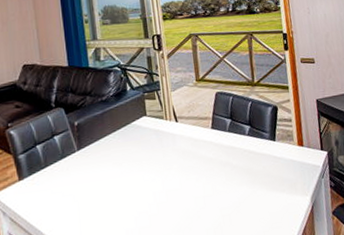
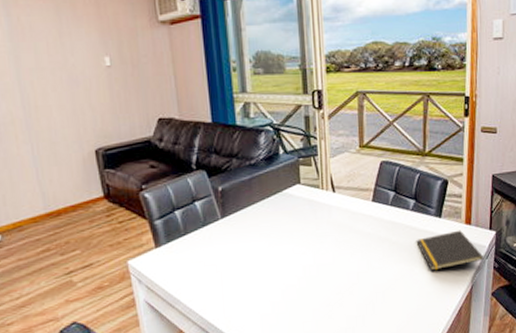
notepad: none [255,152,320,192] -> present [416,230,484,271]

